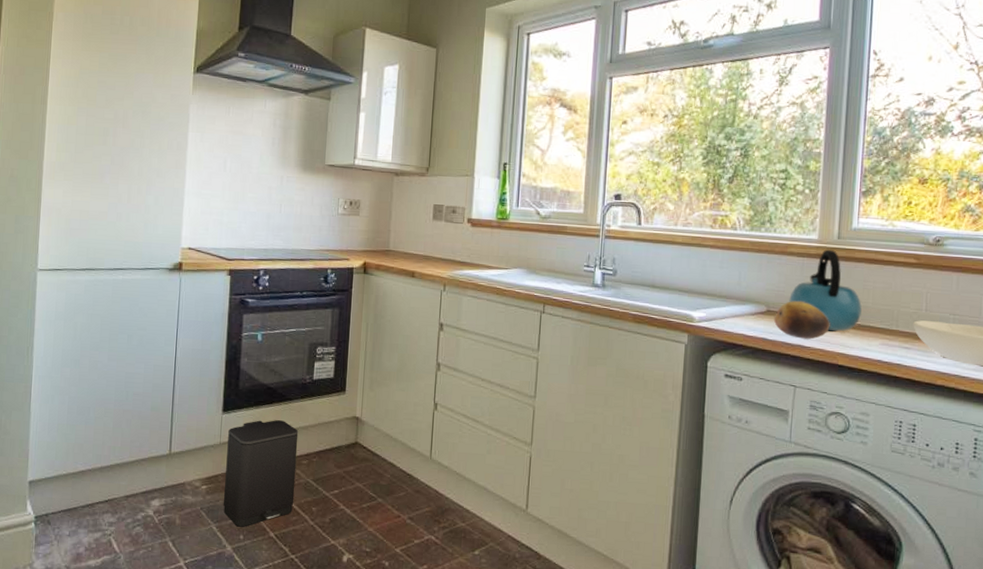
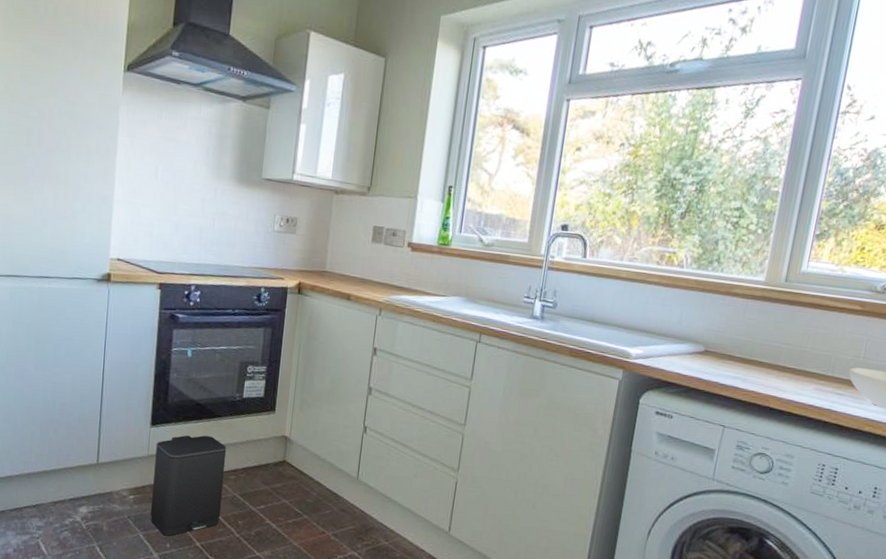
fruit: present [774,300,830,340] -> none [711,342,767,382]
kettle: present [789,249,862,332] -> none [728,292,801,375]

